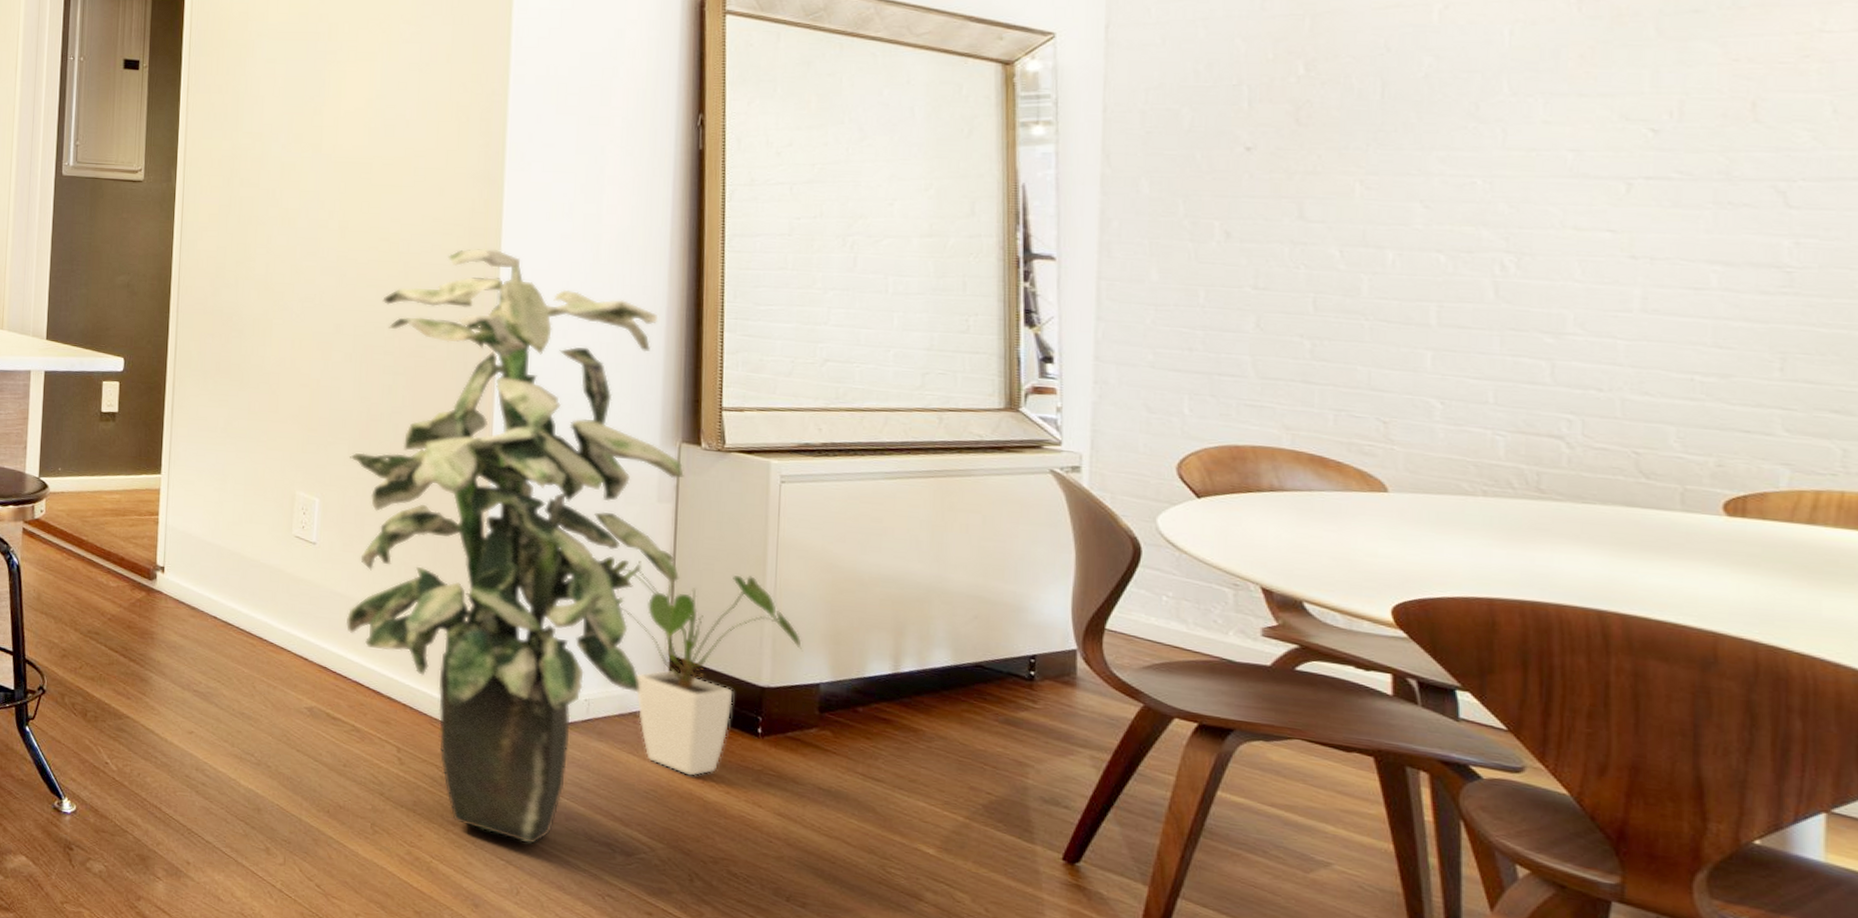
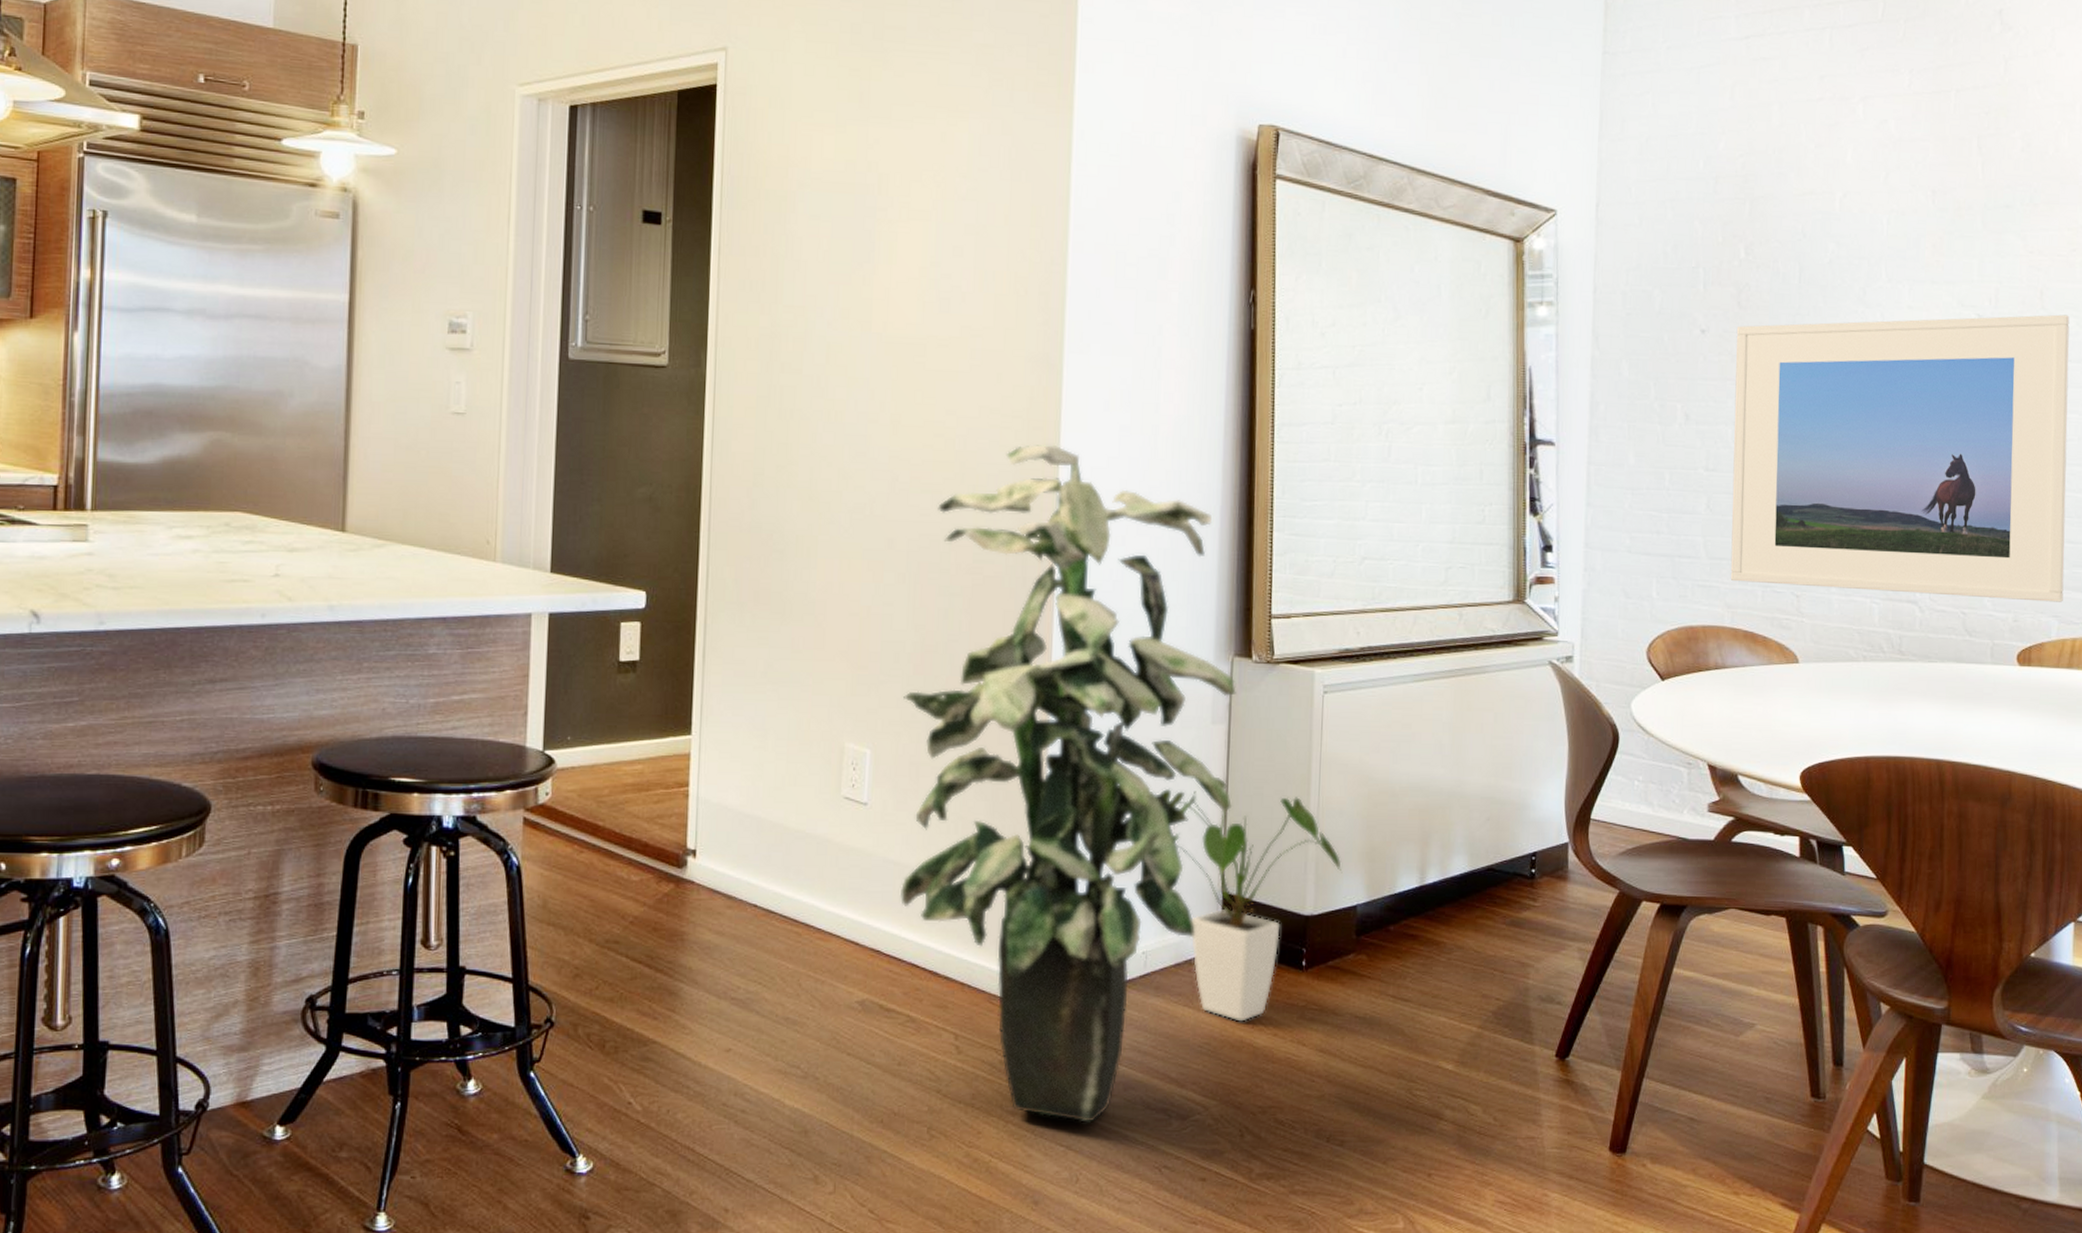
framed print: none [1289,128,1802,449] -> present [1730,314,2070,602]

